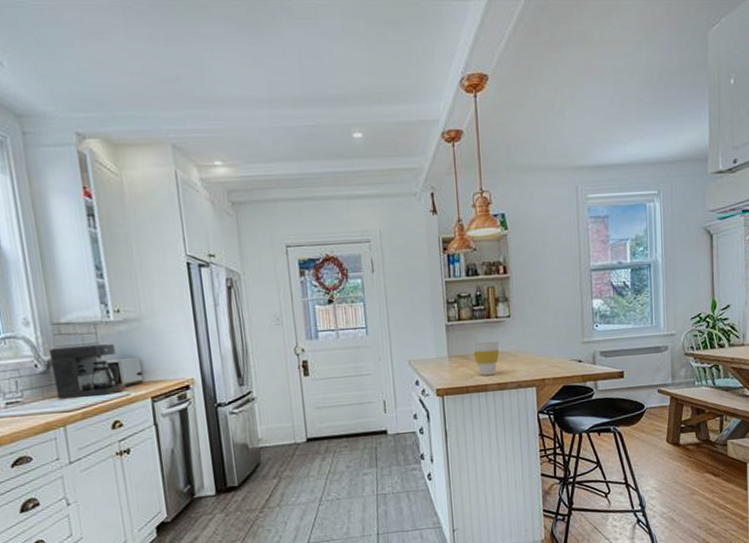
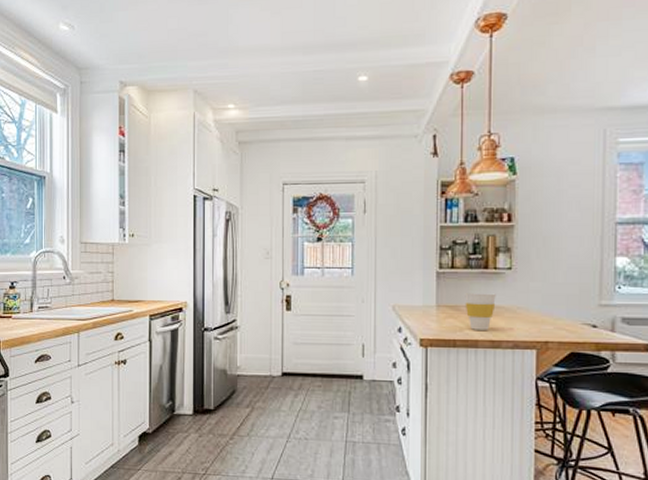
coffee maker: present [48,343,127,400] -> none [75,263,131,310]
toaster: present [106,356,144,387] -> none [118,277,145,304]

